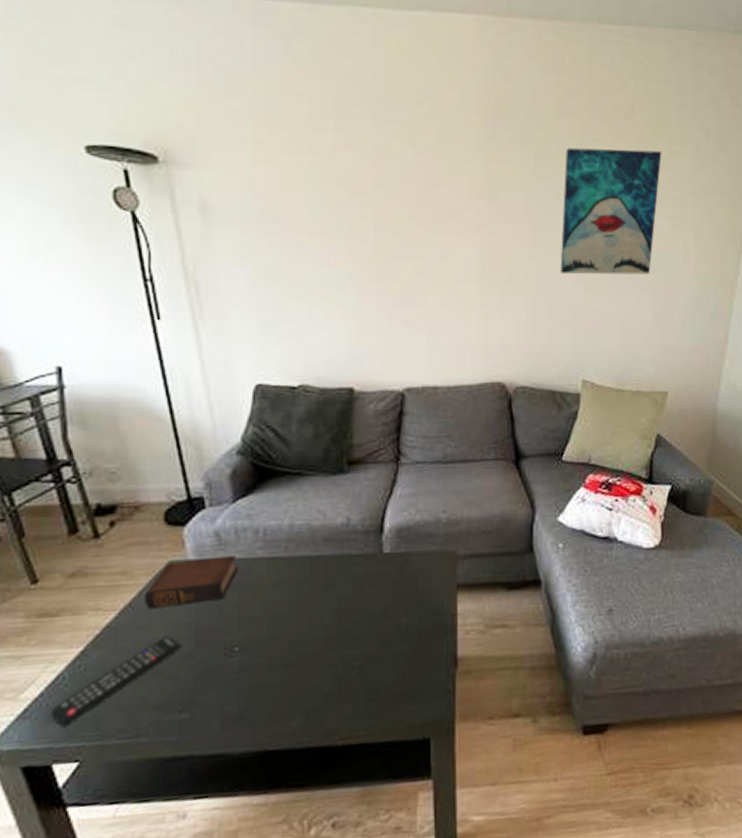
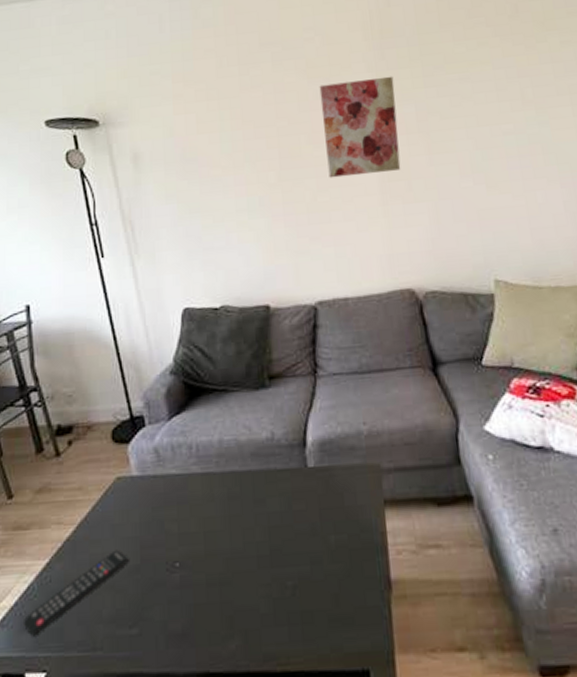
book: present [143,555,239,609] -> none [96,471,176,523]
wall art: none [424,156,505,261] -> present [319,76,401,178]
wall art: present [560,147,662,275] -> none [452,43,556,175]

